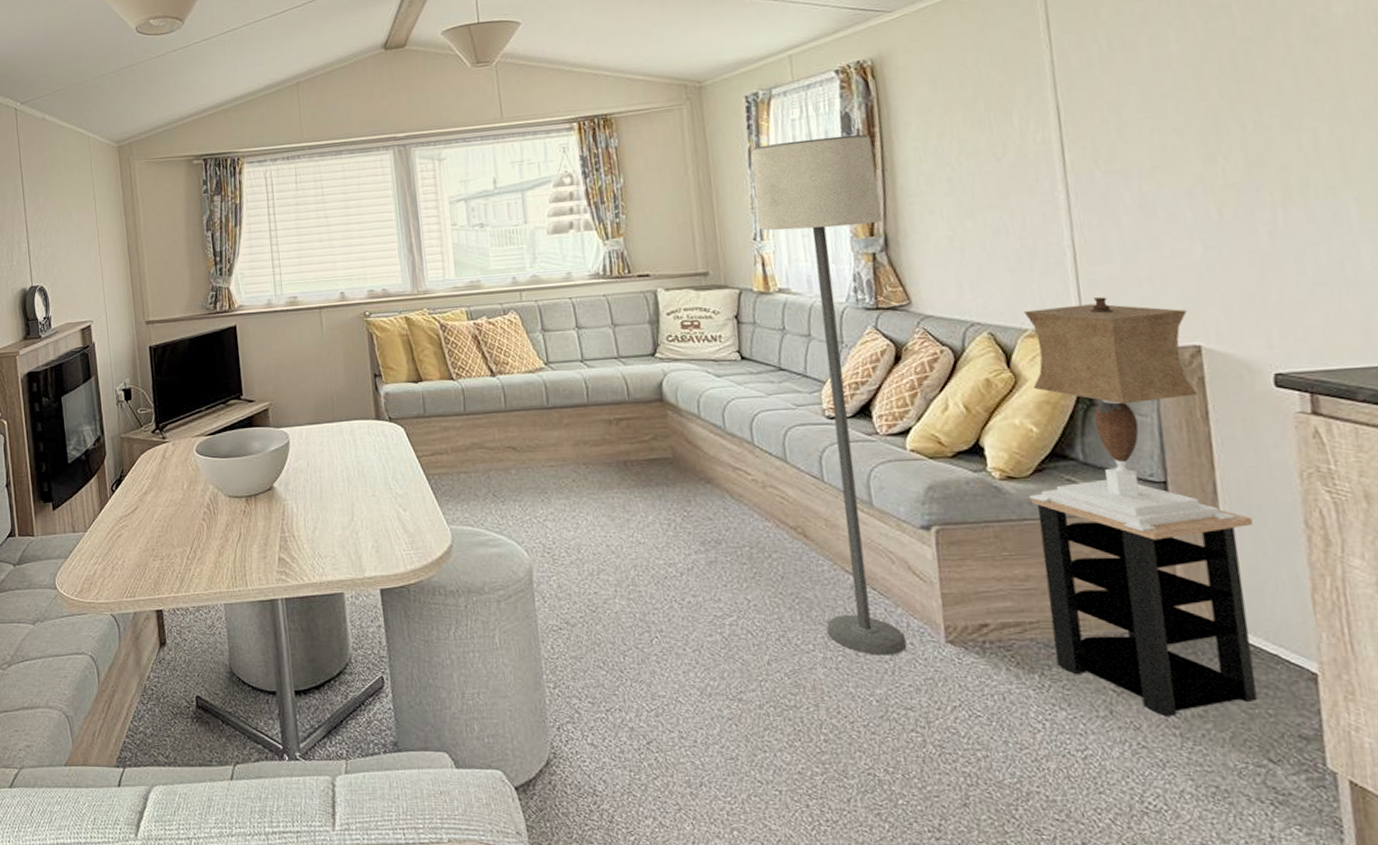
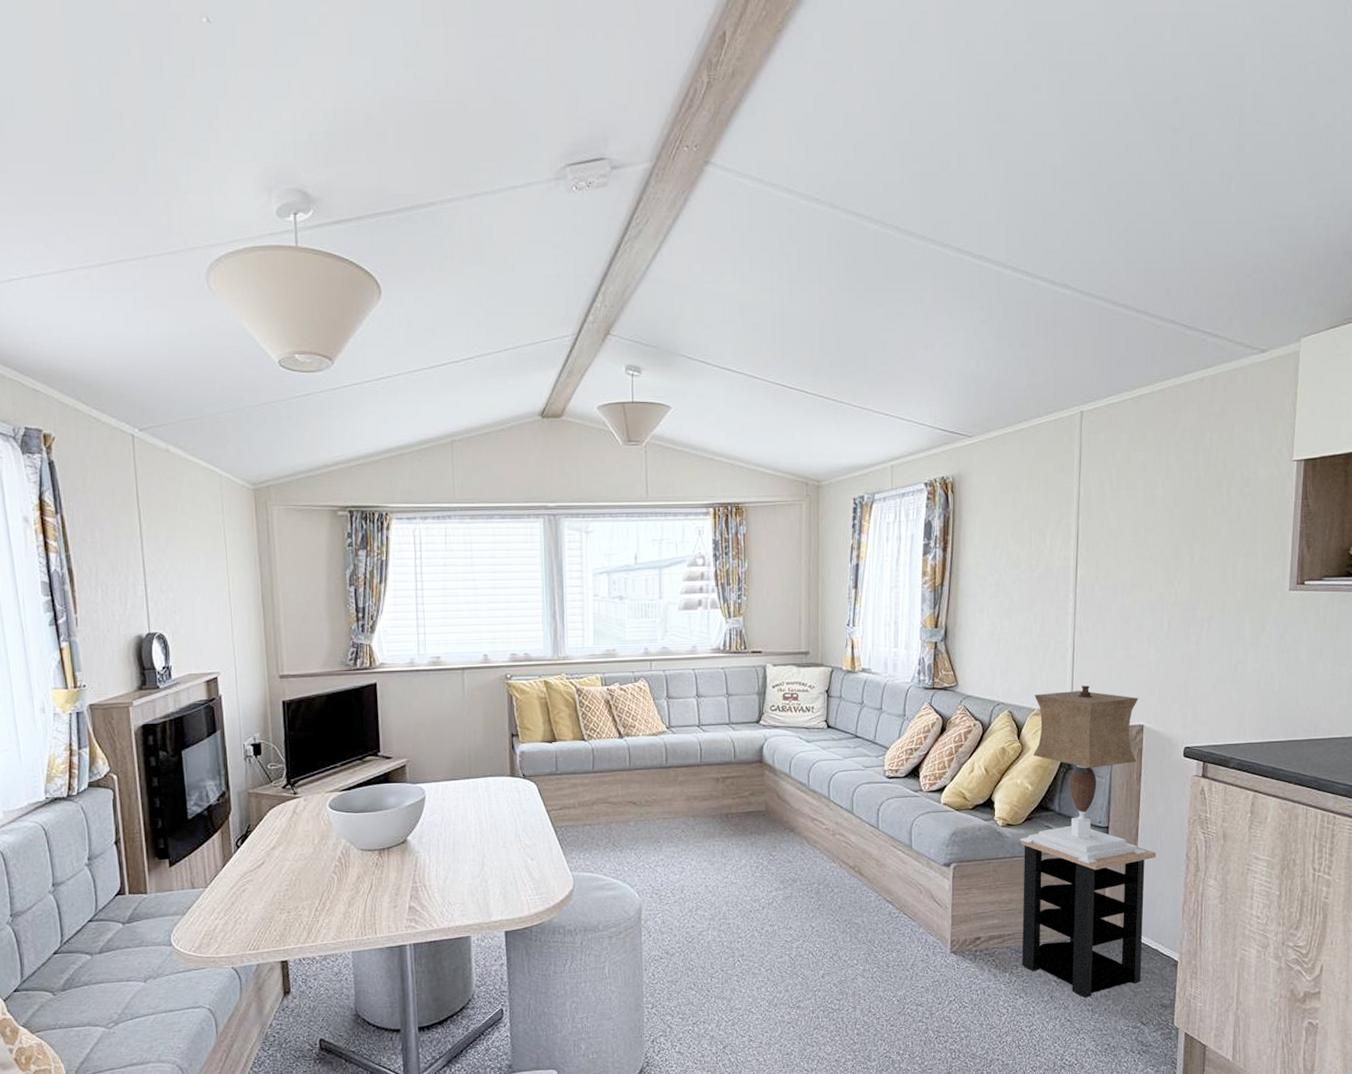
lamp: present [751,134,907,655] -> none [851,540,946,966]

